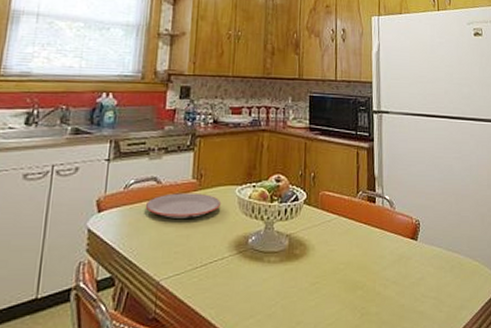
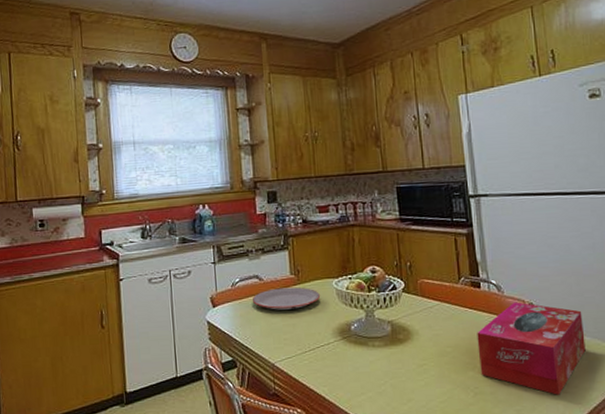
tissue box: none [368,218,460,315] -> present [477,302,586,395]

